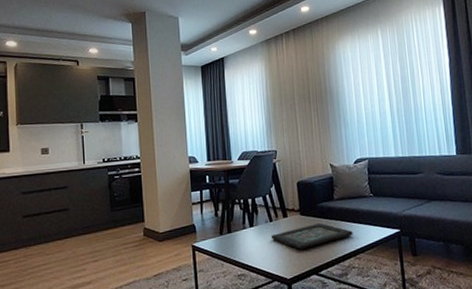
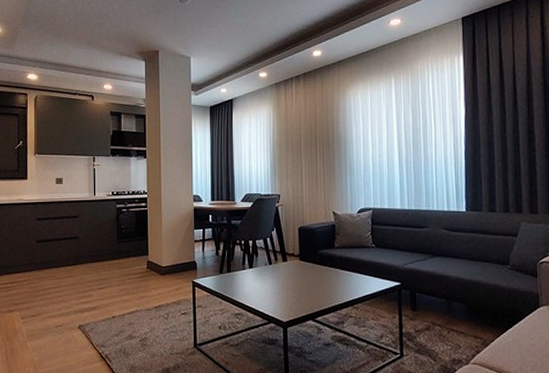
decorative tray: present [271,222,353,250] -> none [269,269,352,294]

